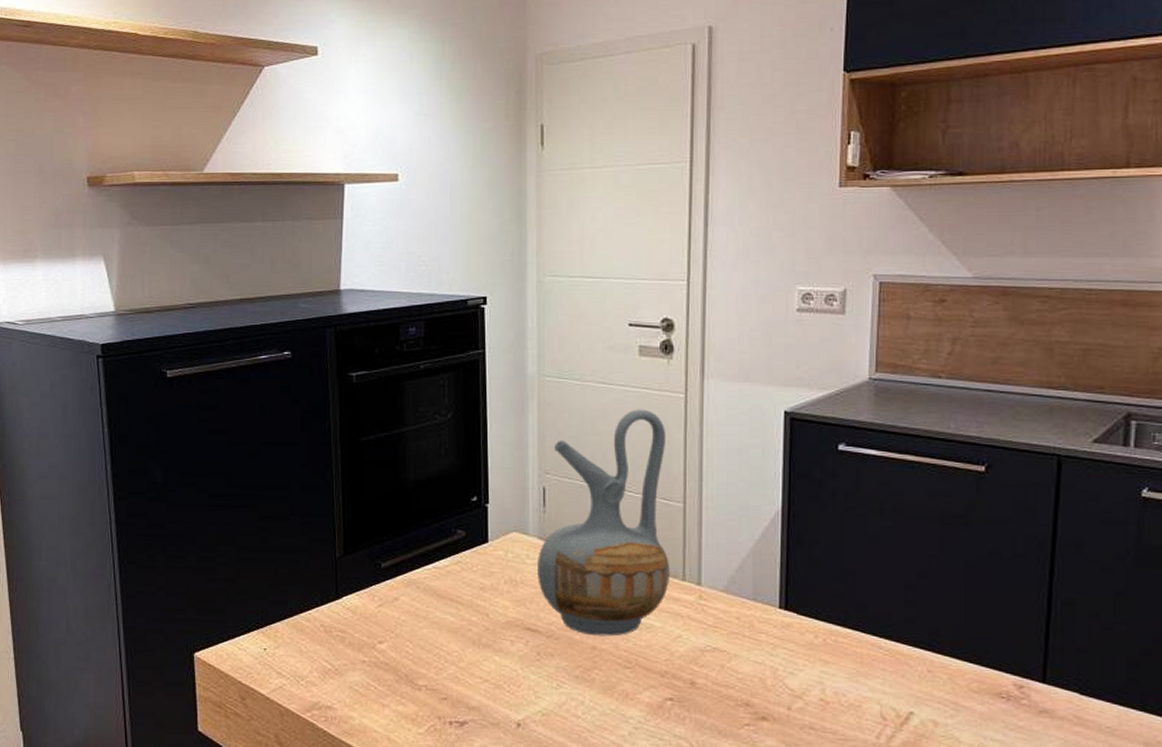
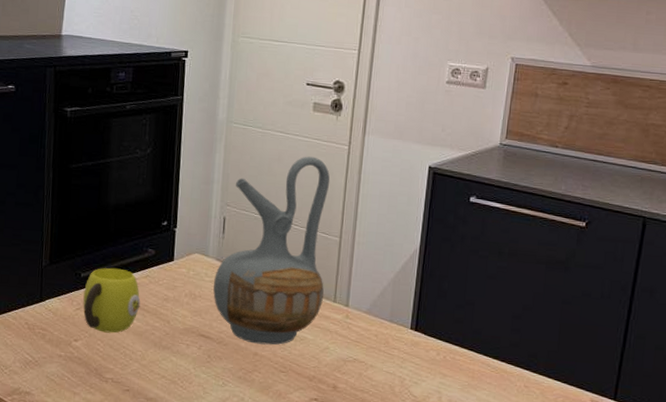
cup: none [386,554,453,632] -> present [83,267,141,333]

